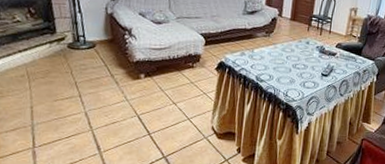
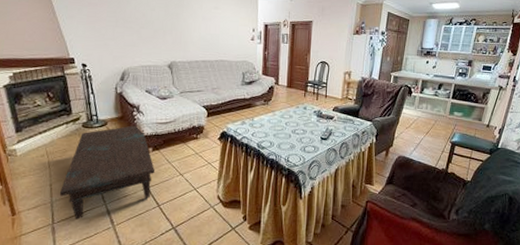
coffee table: none [41,49,147,145] -> present [59,124,155,220]

